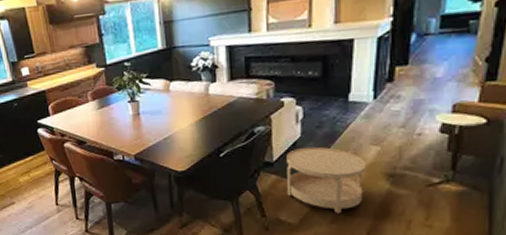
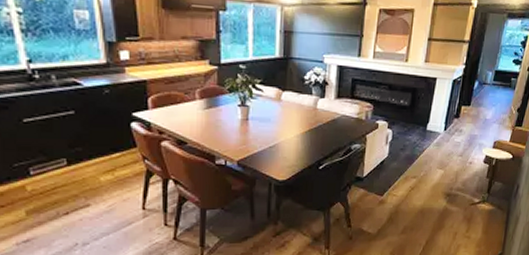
side table: present [286,146,367,214] -> none [370,166,433,226]

